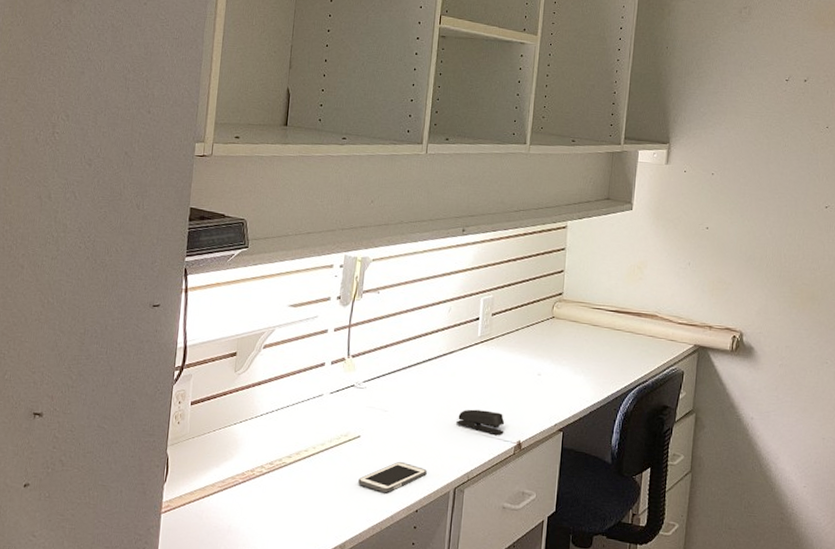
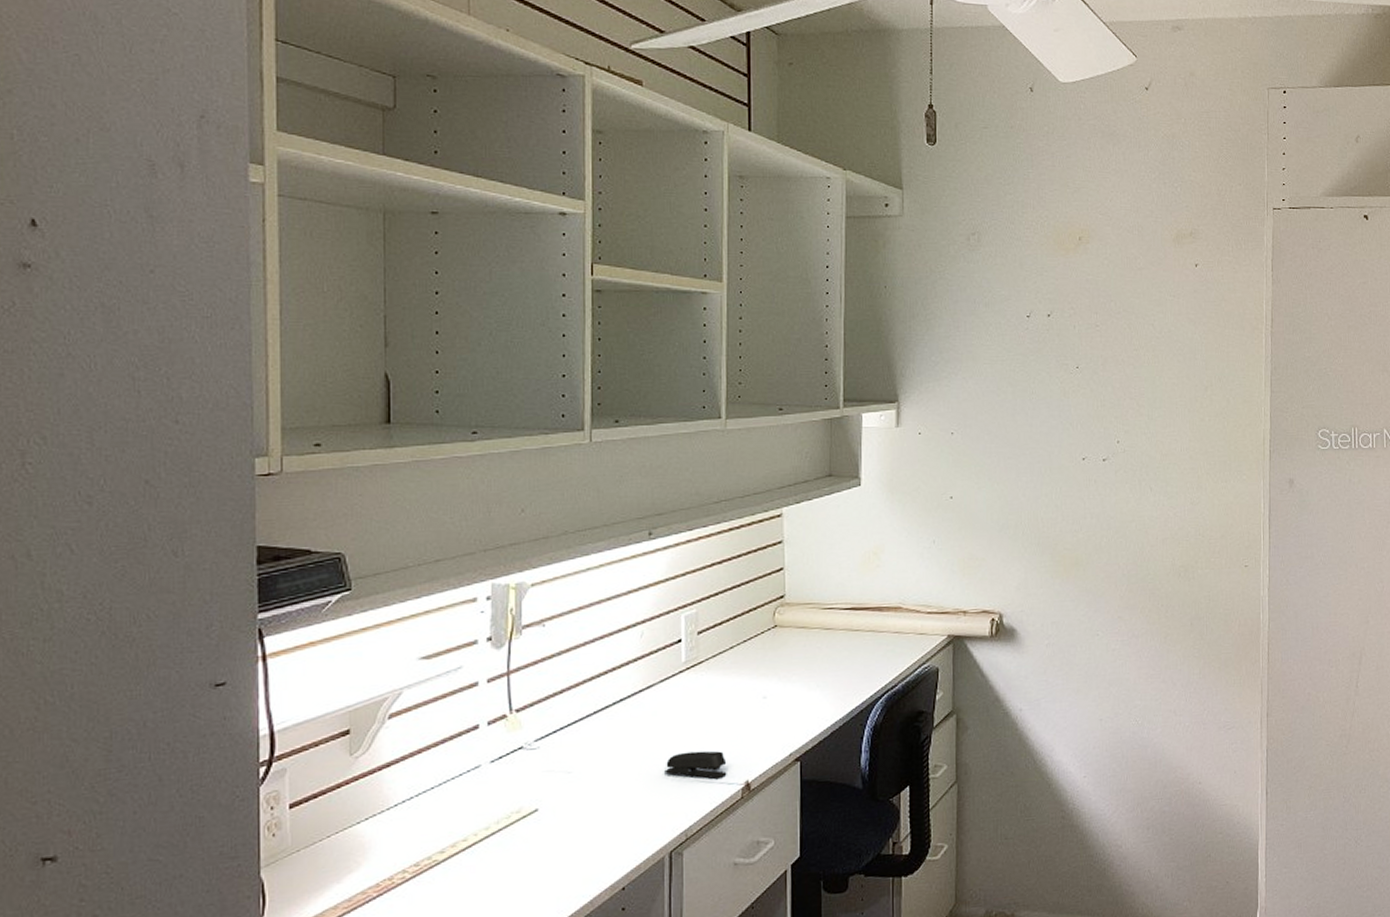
cell phone: present [358,461,427,493] -> none [541,831,632,875]

